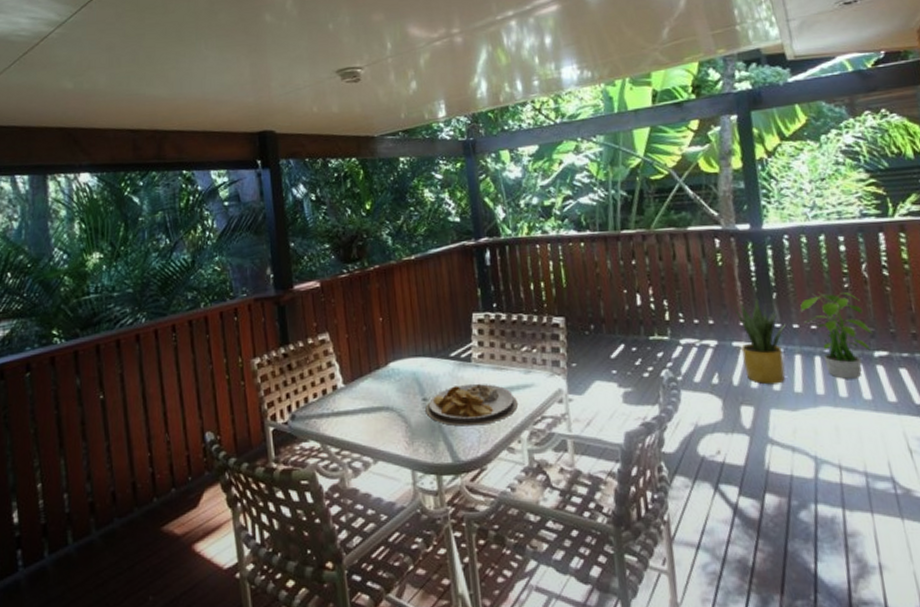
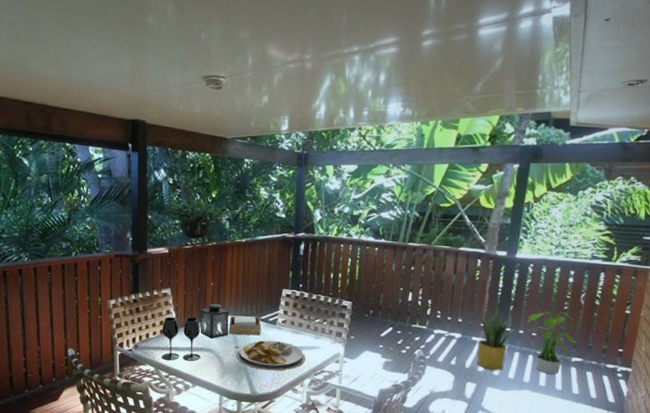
wine glass: none [324,367,379,430] -> present [161,317,201,361]
lantern: none [370,318,411,393] -> present [199,283,229,339]
napkin holder: none [409,353,453,384] -> present [228,315,262,336]

